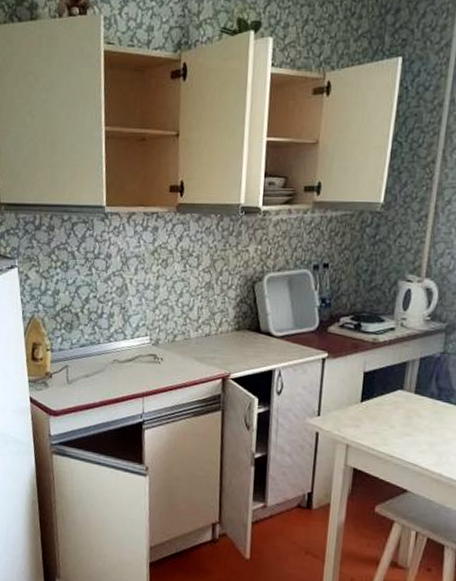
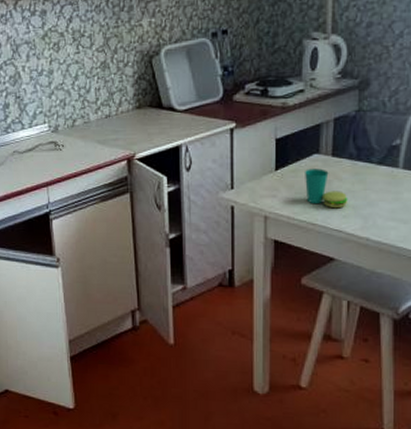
cup: none [387,403,426,444] -> present [305,168,348,209]

